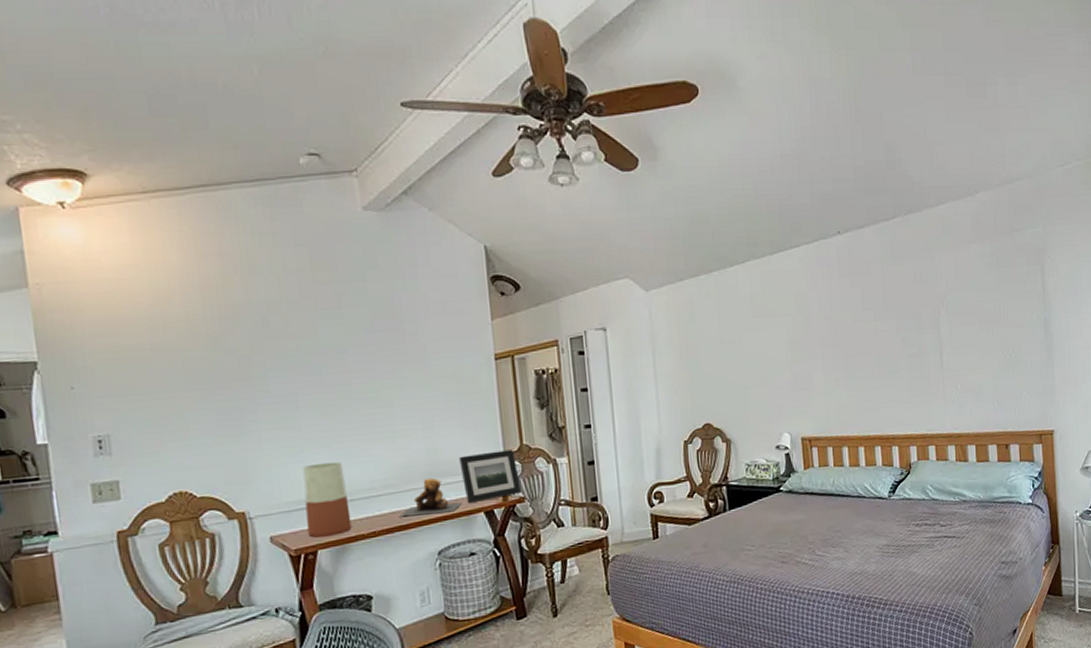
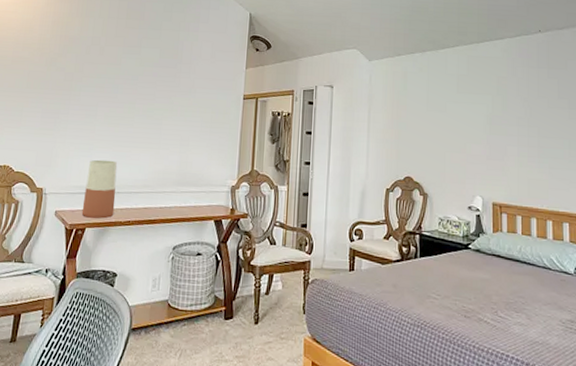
teddy bear: present [399,478,462,518] -> none [149,186,199,216]
picture frame: present [459,449,522,504] -> none [202,171,247,212]

